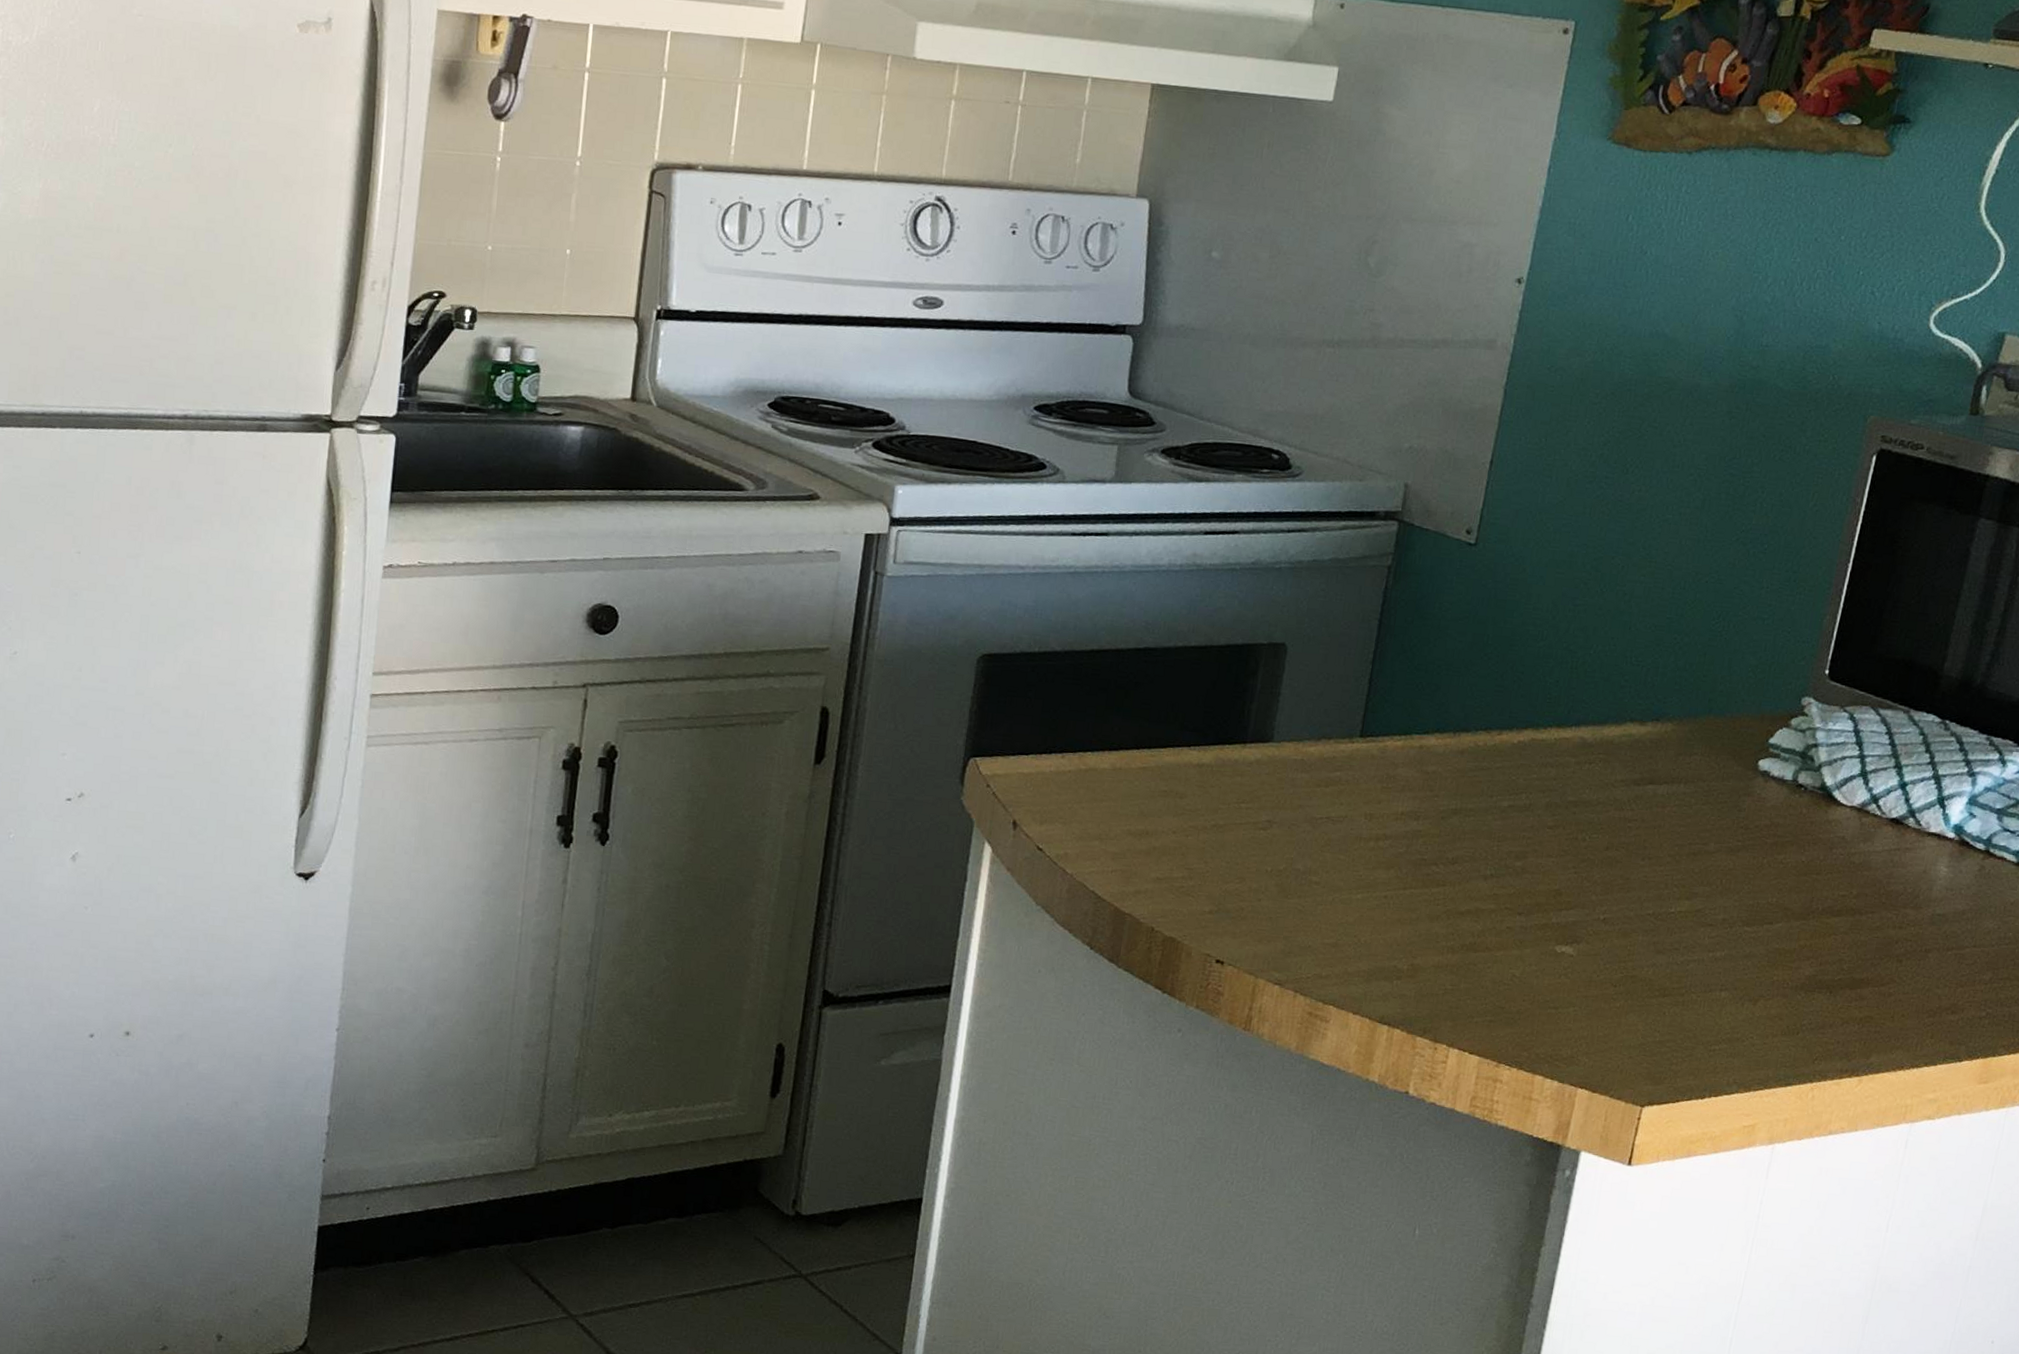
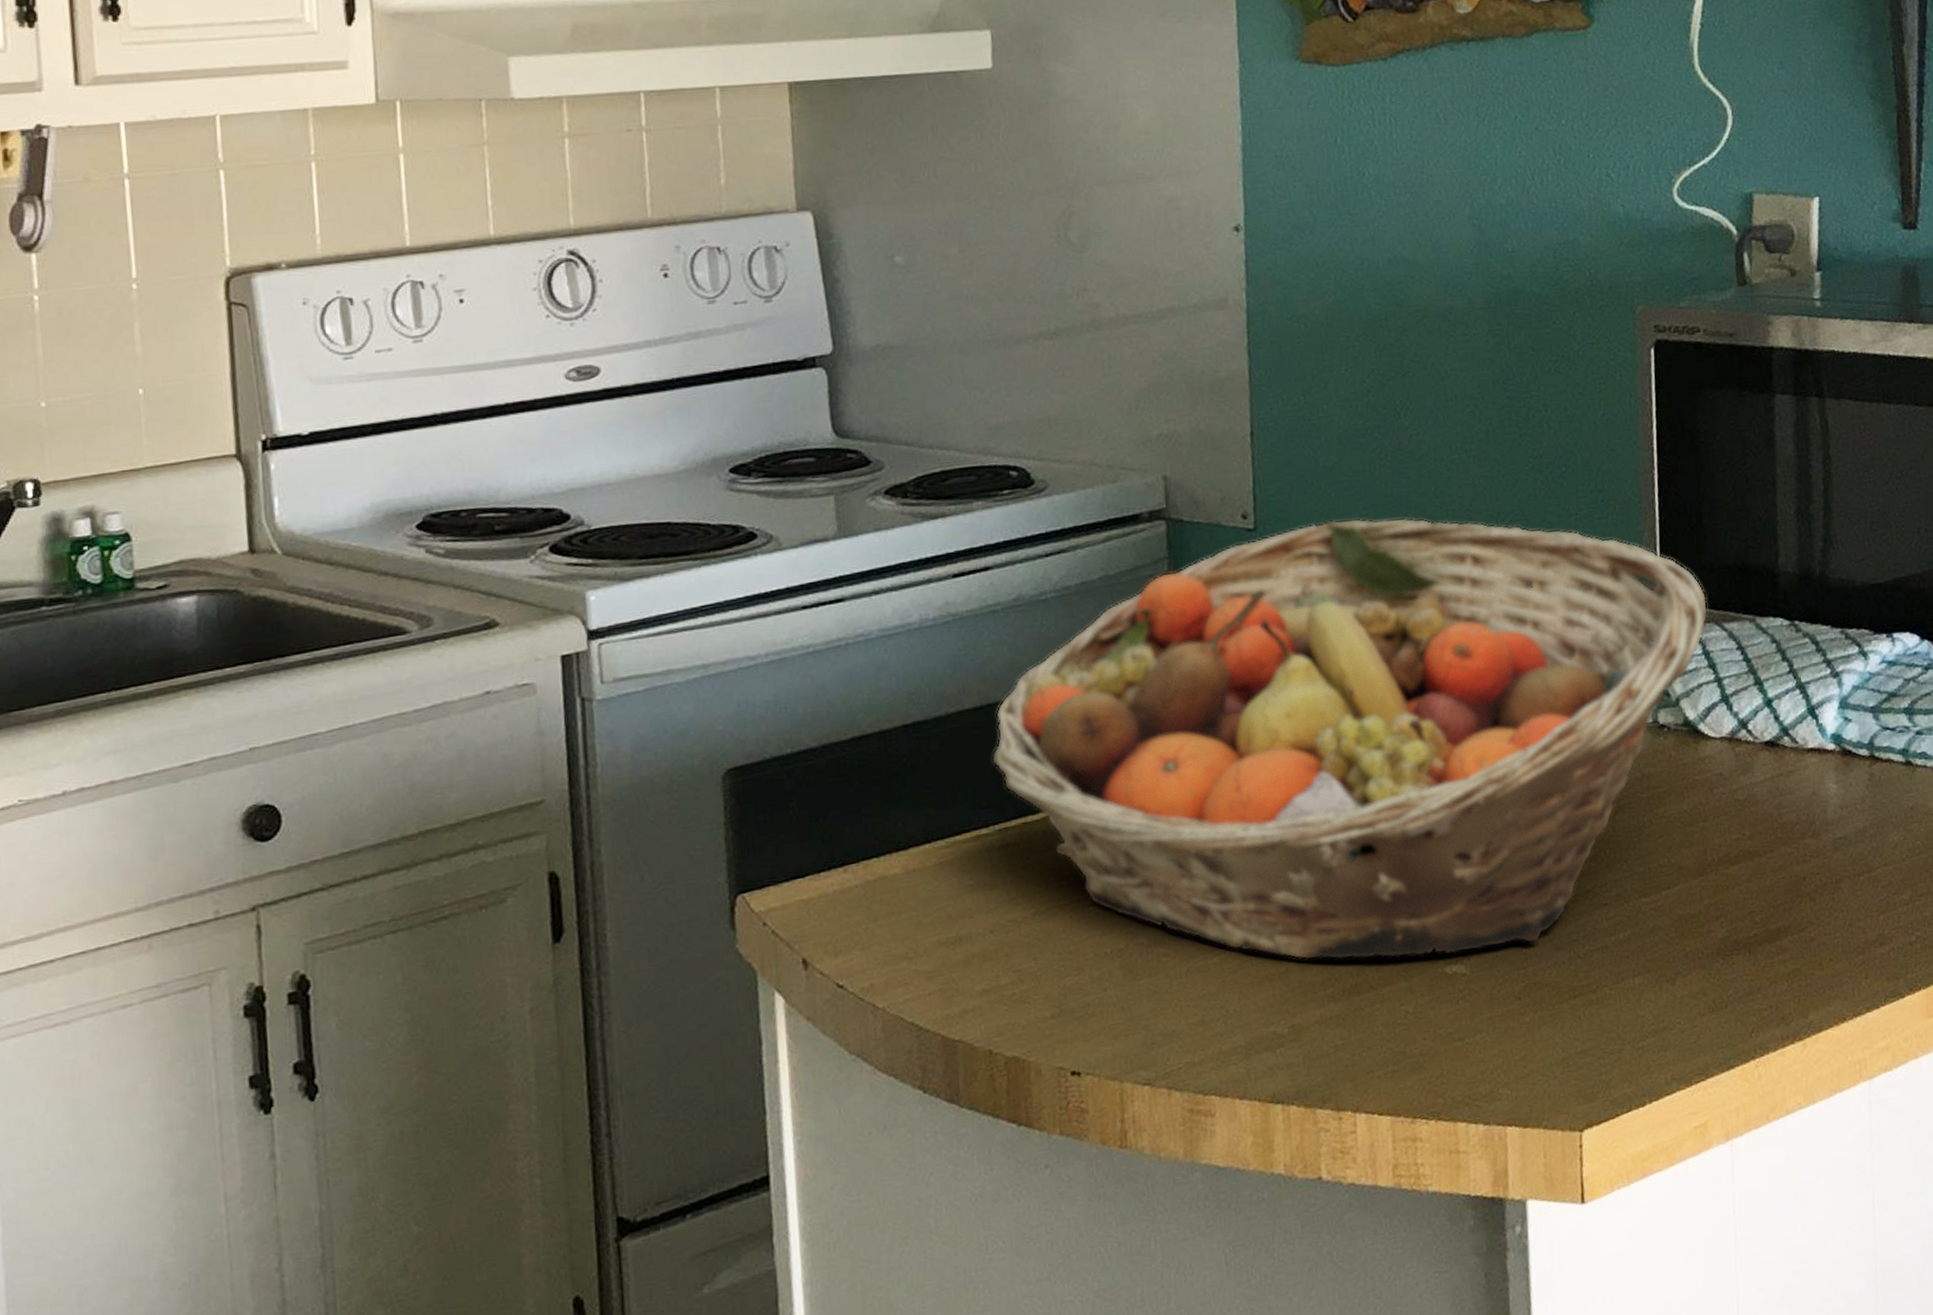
fruit basket: none [1205,549,1870,943] -> present [992,517,1708,961]

